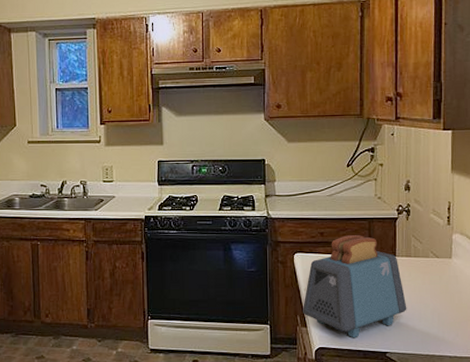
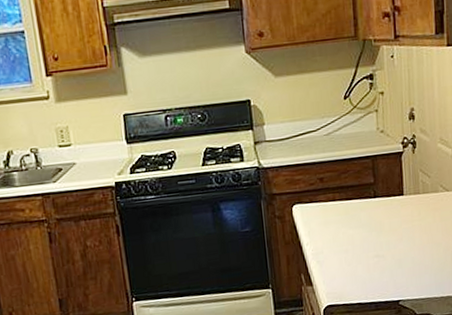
toaster: present [303,235,407,338] -> none [306,176,418,291]

